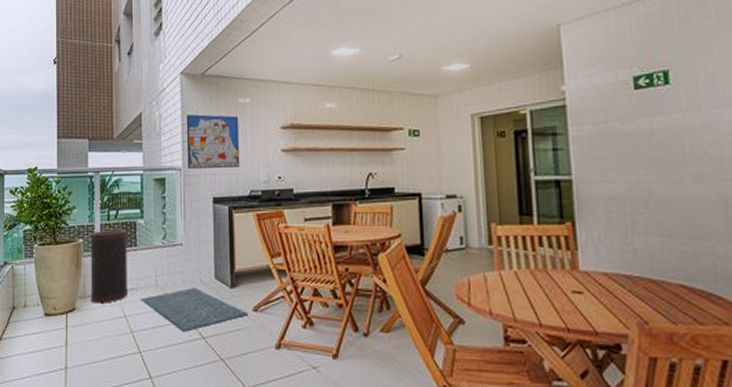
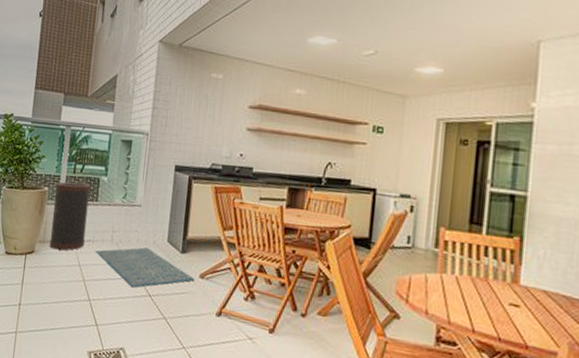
wall art: present [186,114,240,169] -> none [155,83,210,141]

